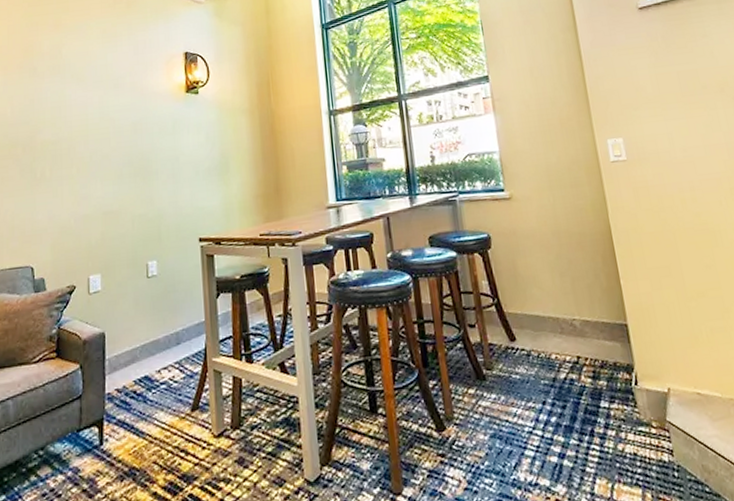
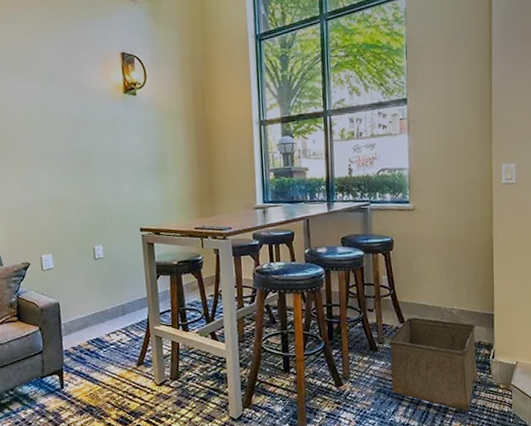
storage bin: none [497,333,620,462] -> present [388,317,478,411]

